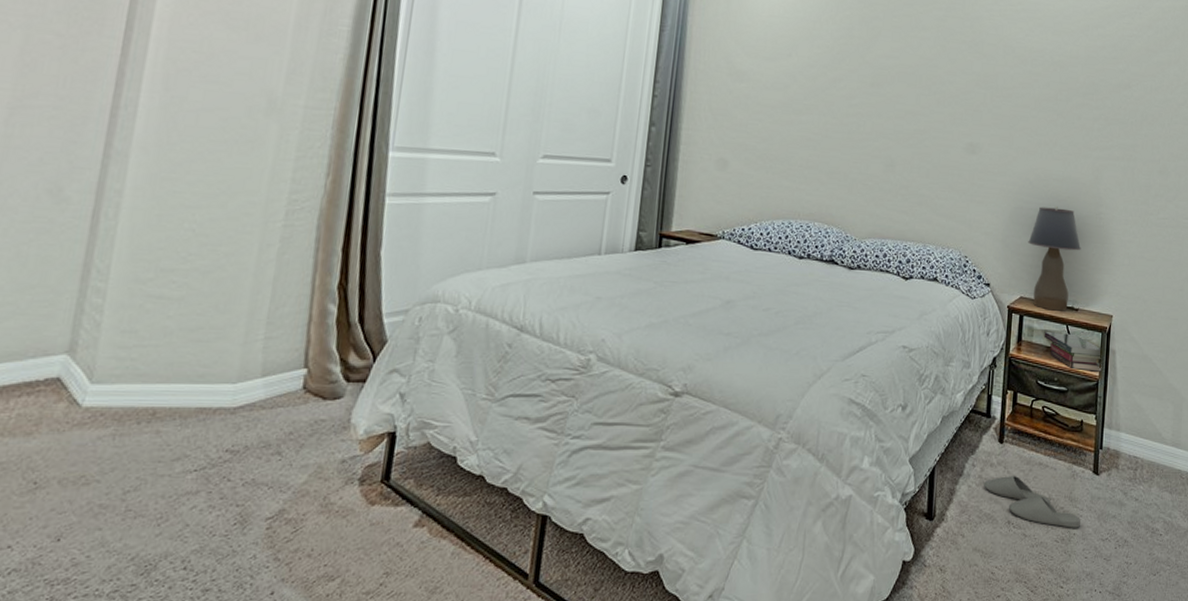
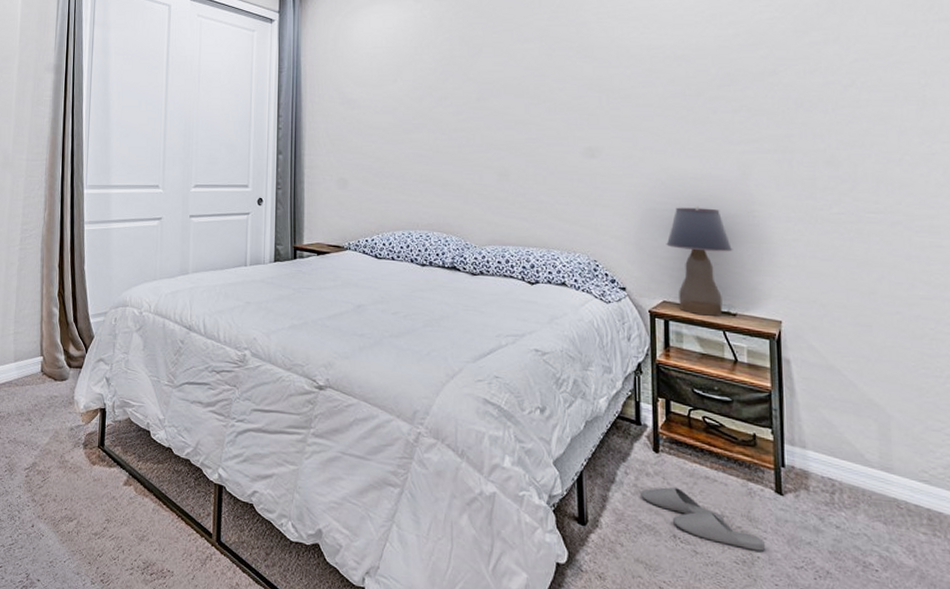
books: present [1044,331,1103,372] -> none [696,337,775,382]

